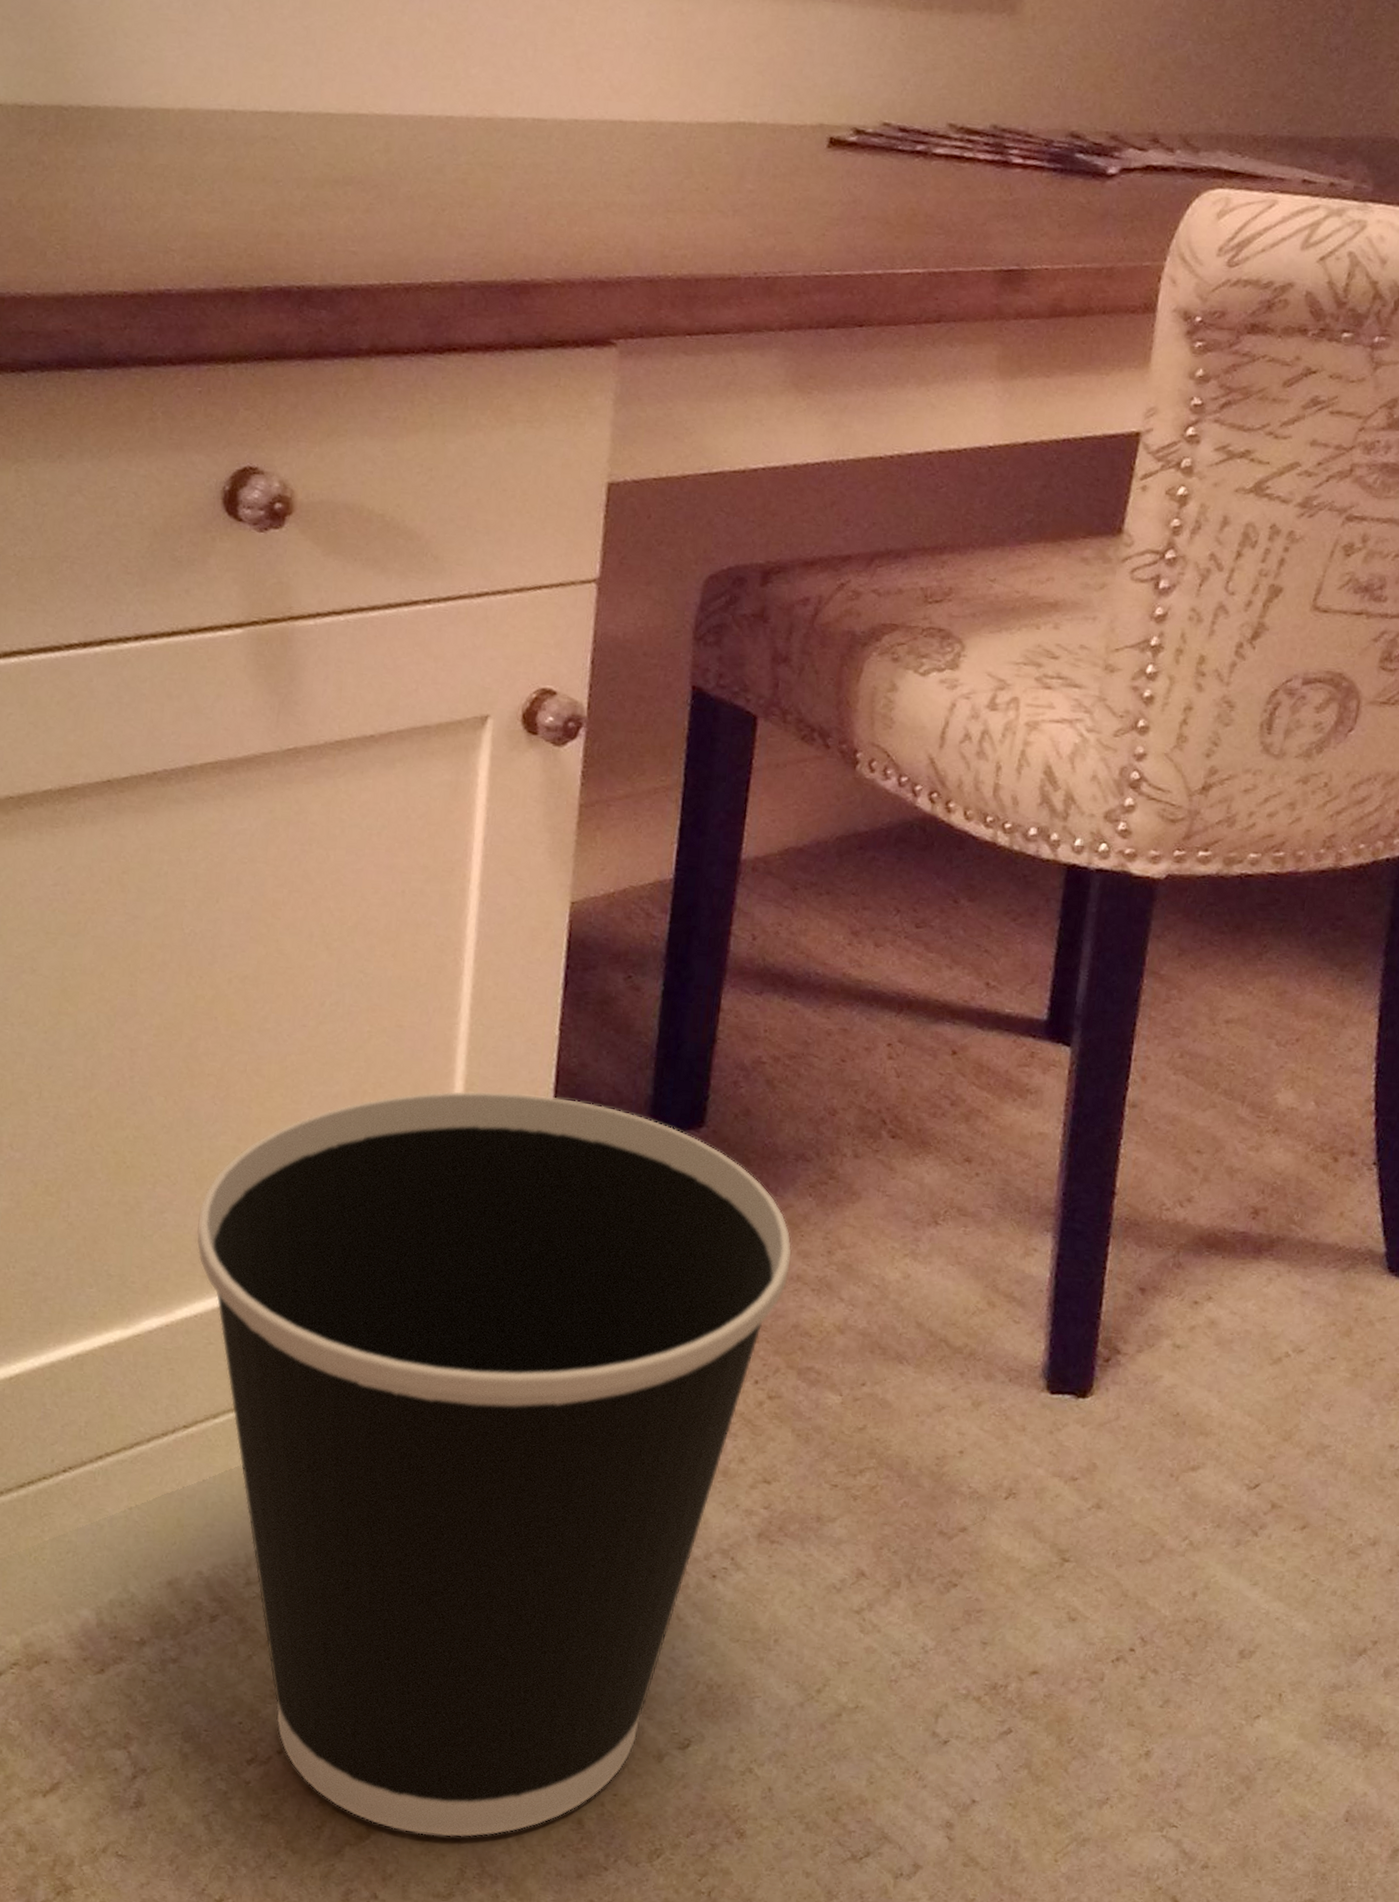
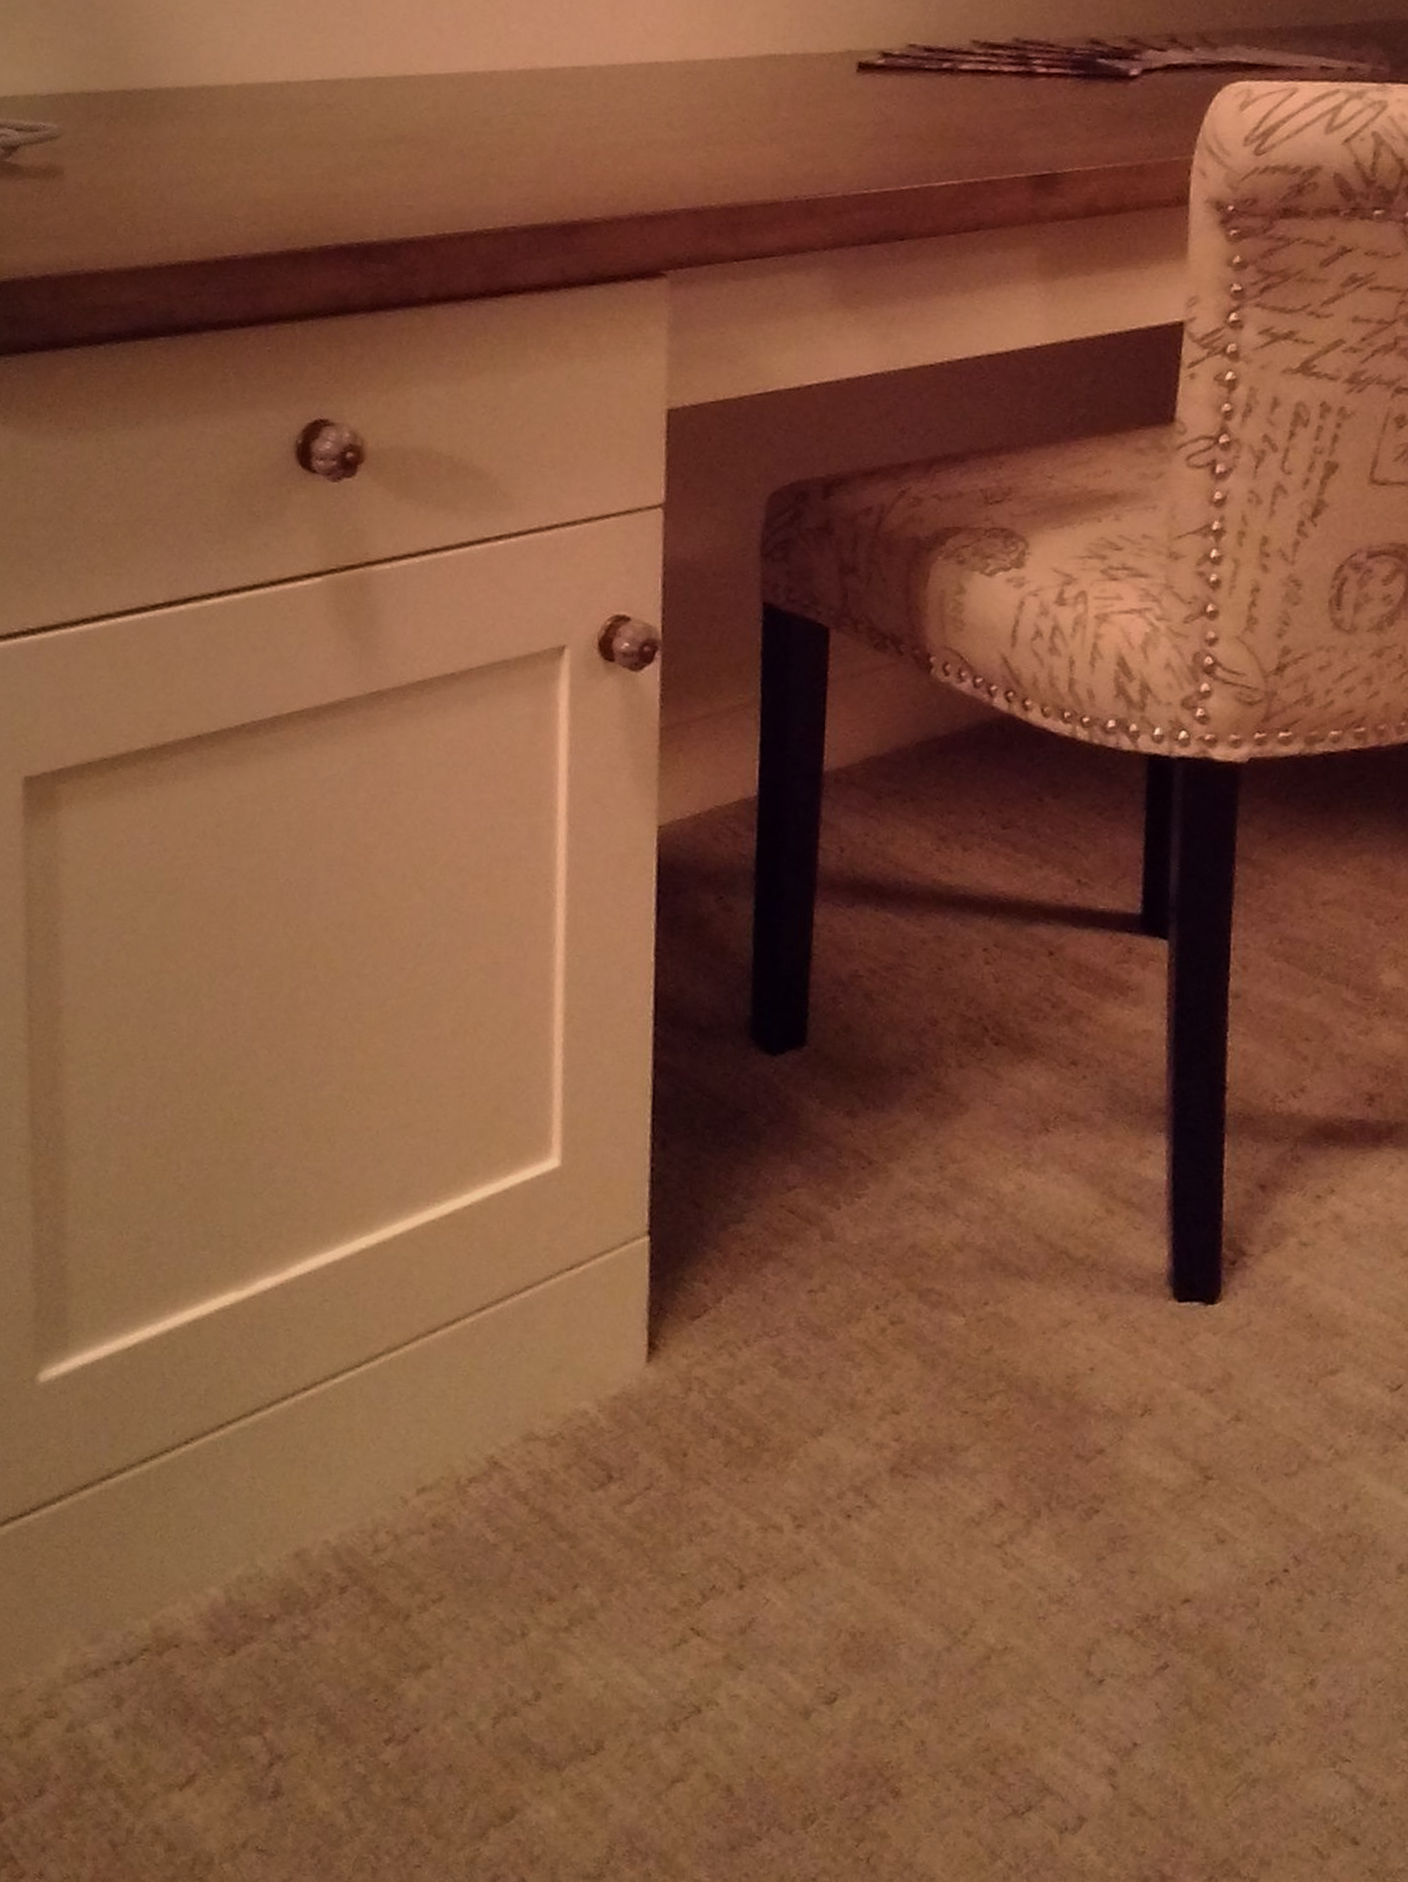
wastebasket: present [196,1091,792,1837] -> none [307,1023,903,1813]

